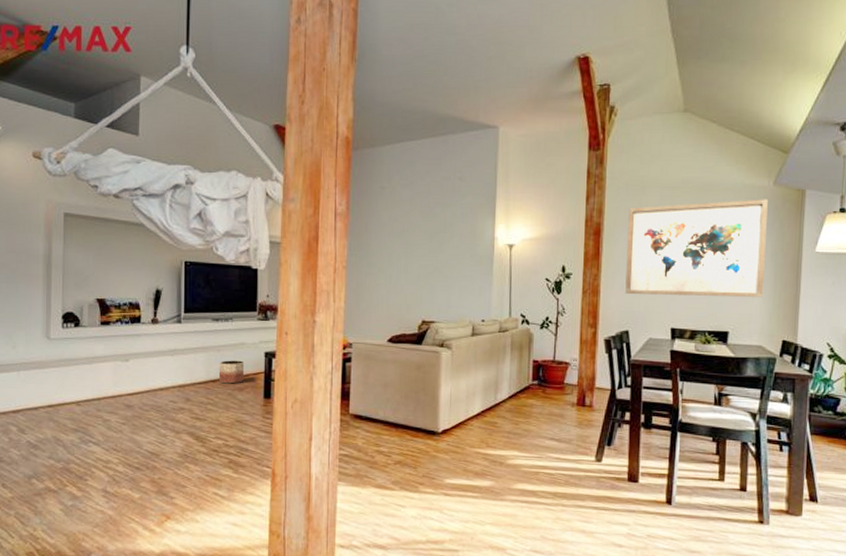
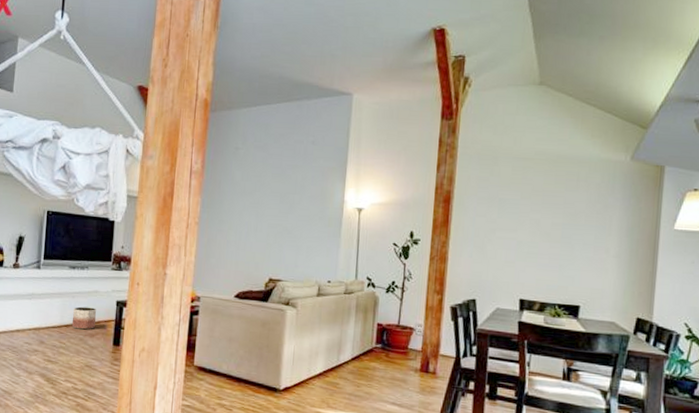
wall art: present [625,199,768,297] -> none [473,173,625,273]

